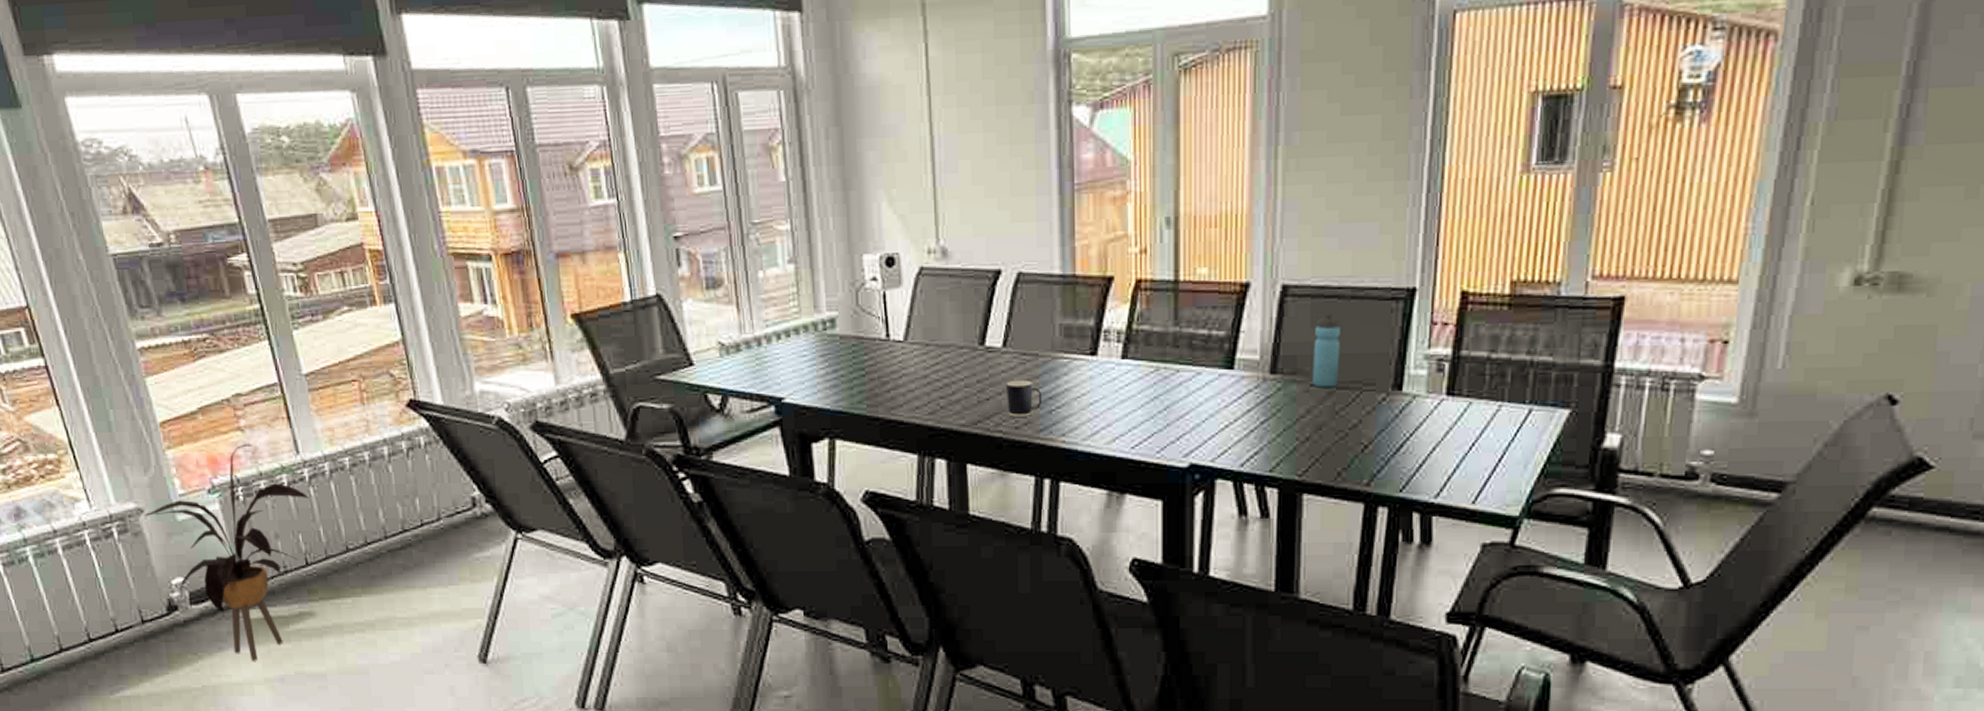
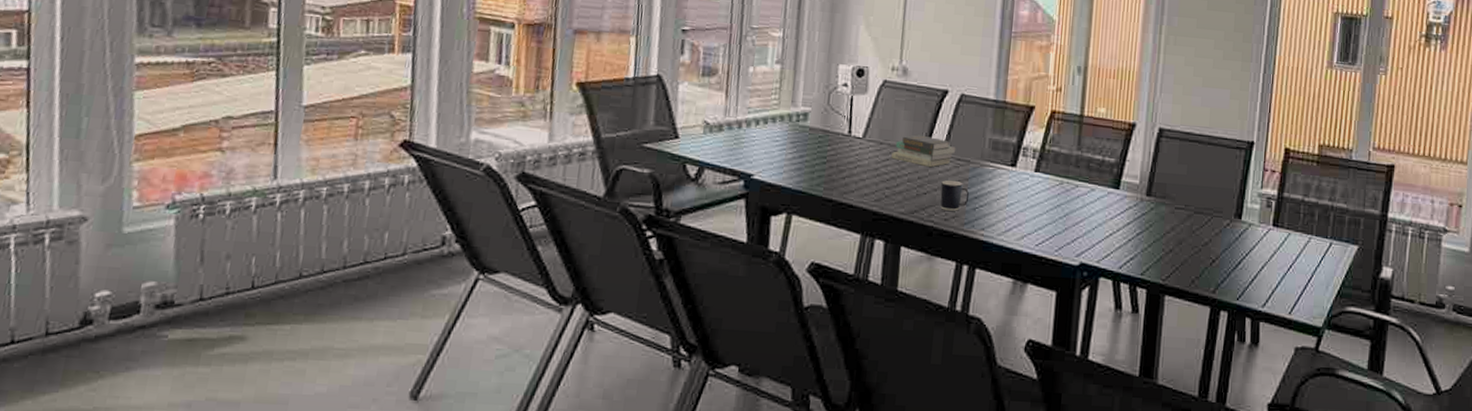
house plant: present [143,444,308,661] -> none [85,164,274,384]
books: none [942,329,1020,368] -> present [891,134,956,168]
water bottle: present [1311,312,1340,389] -> none [1176,153,1200,213]

